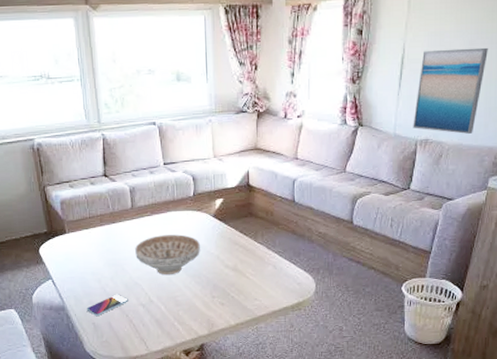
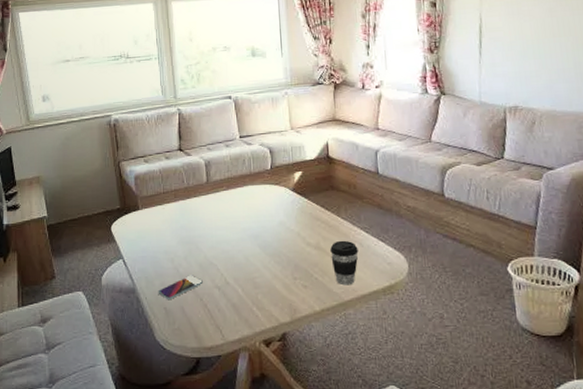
decorative bowl: present [135,234,200,276] -> none [210,210,279,255]
coffee cup: none [246,263,272,303] -> present [330,240,359,286]
wall art: present [413,47,488,134] -> none [499,14,570,100]

